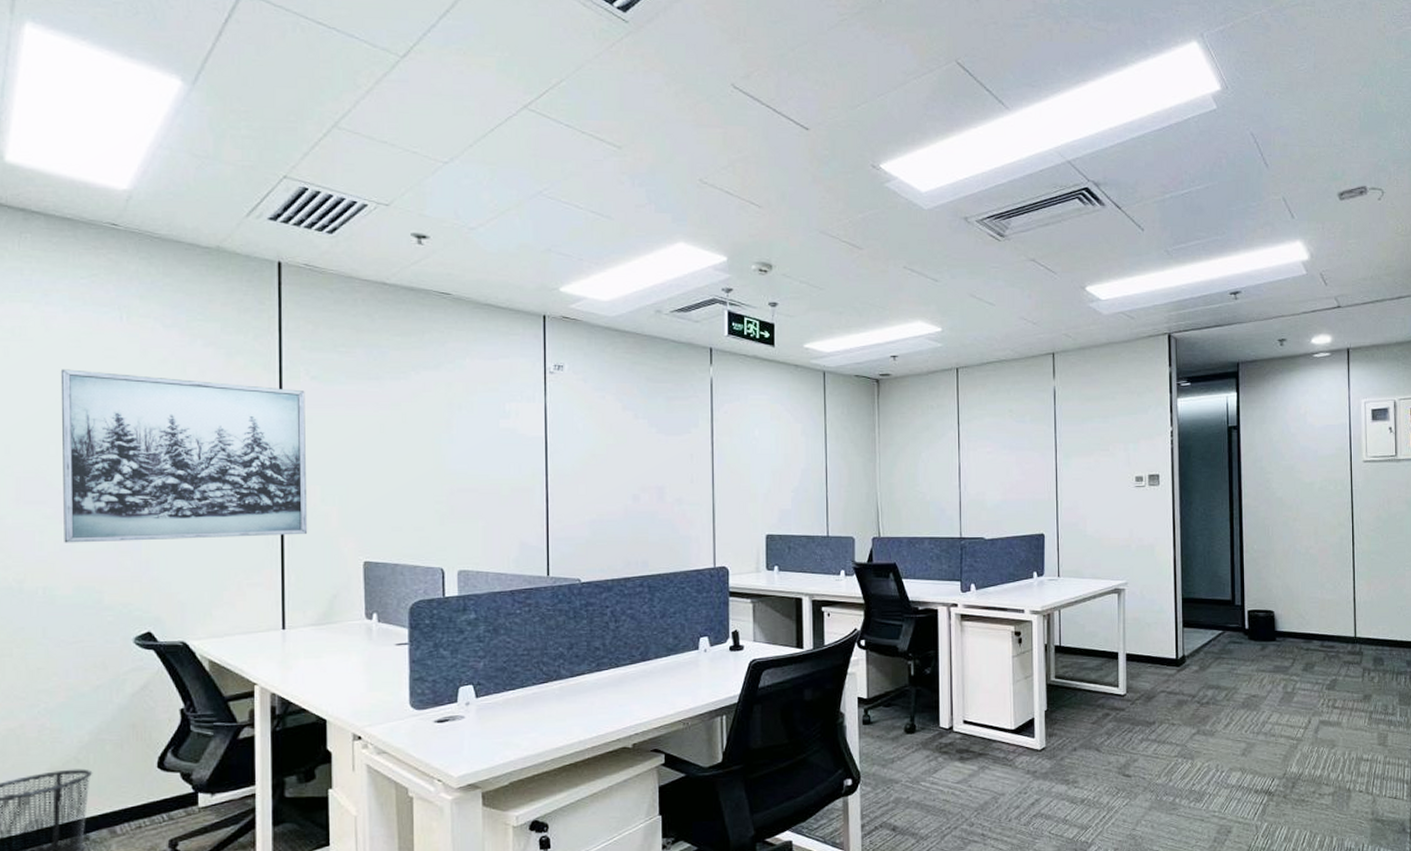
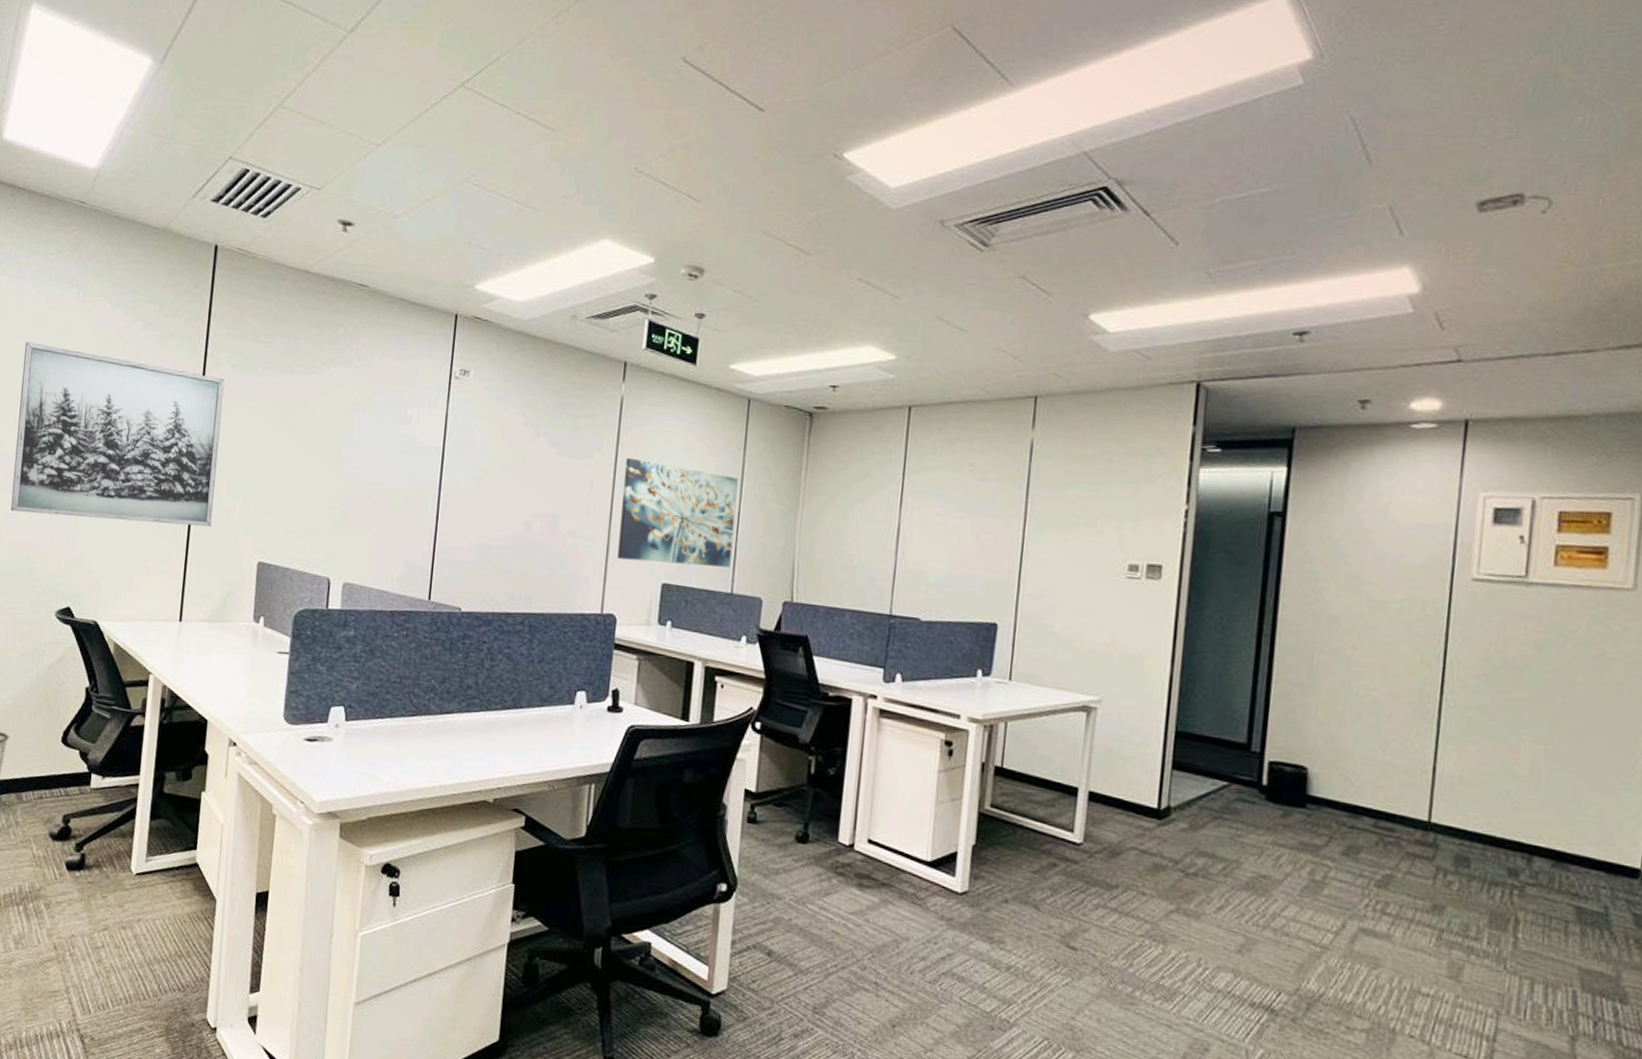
wall art: none [721,430,824,518] -> present [617,457,738,568]

